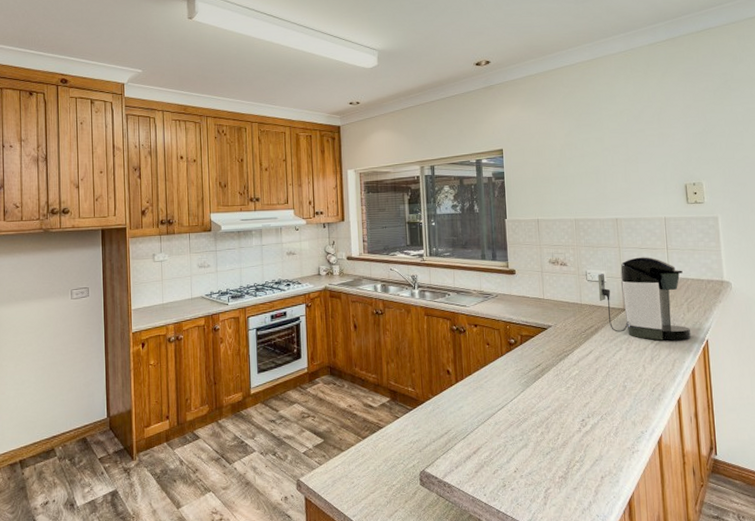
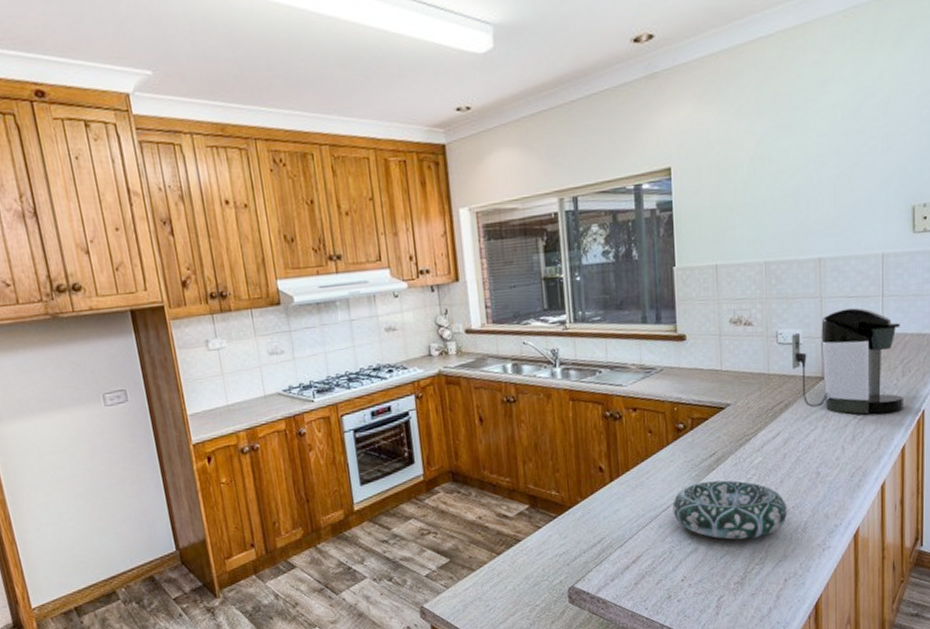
decorative bowl: none [506,388,601,439] -> present [672,480,787,540]

